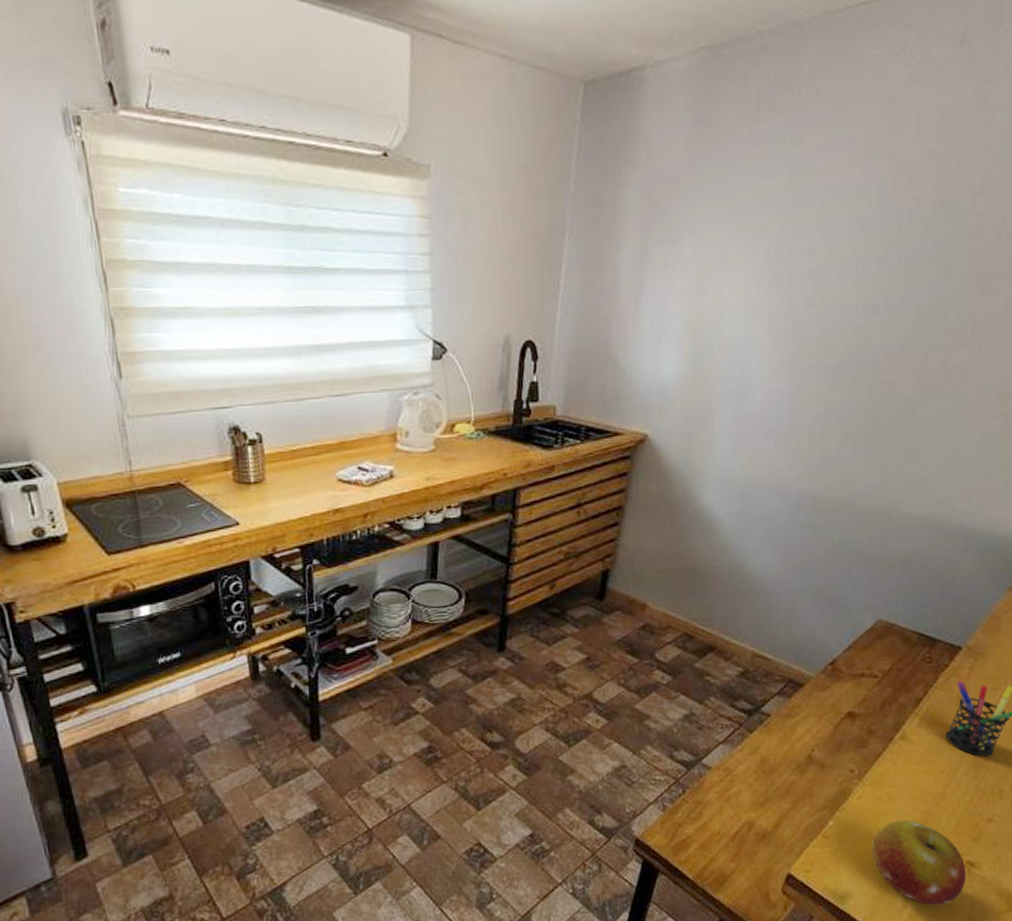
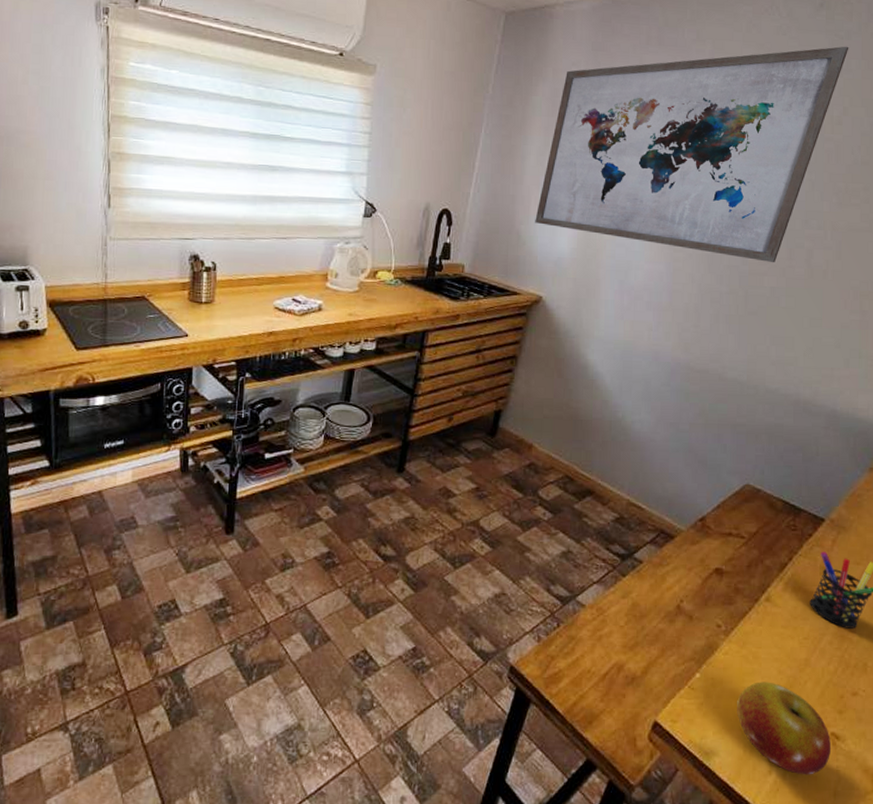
wall art: none [634,92,994,369] -> present [535,46,849,263]

